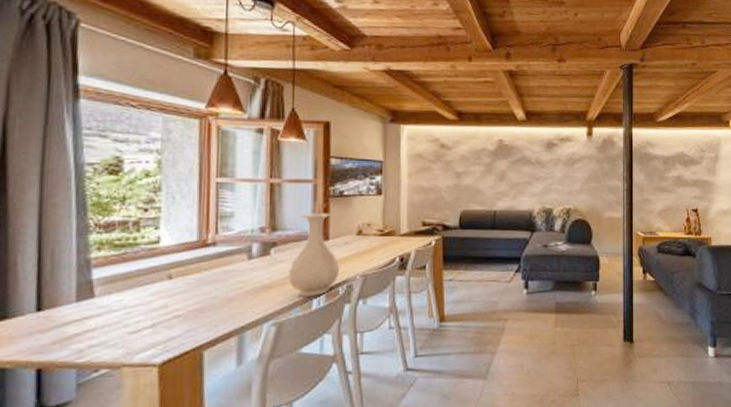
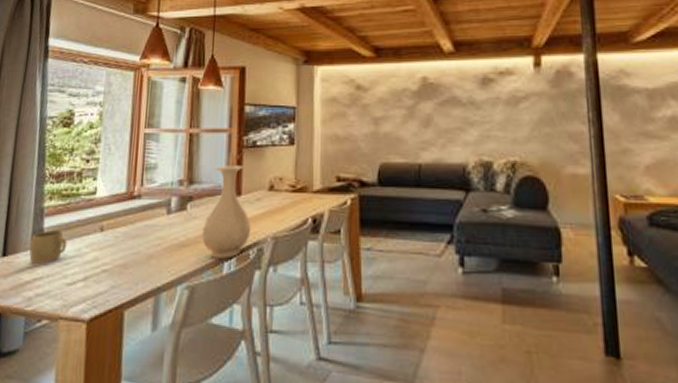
mug: none [74,281,126,316] -> present [29,230,67,264]

